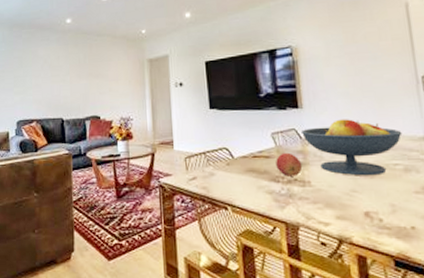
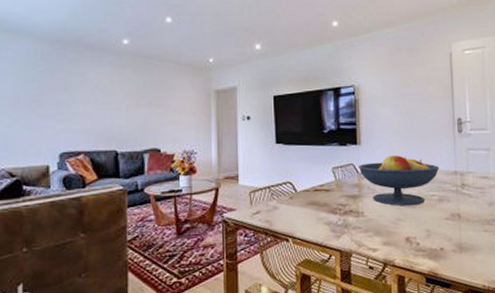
apple: present [276,152,303,177] -> none [335,186,358,208]

